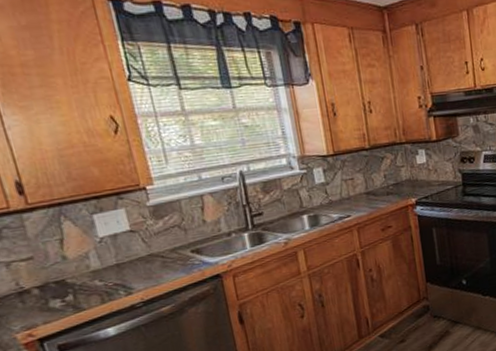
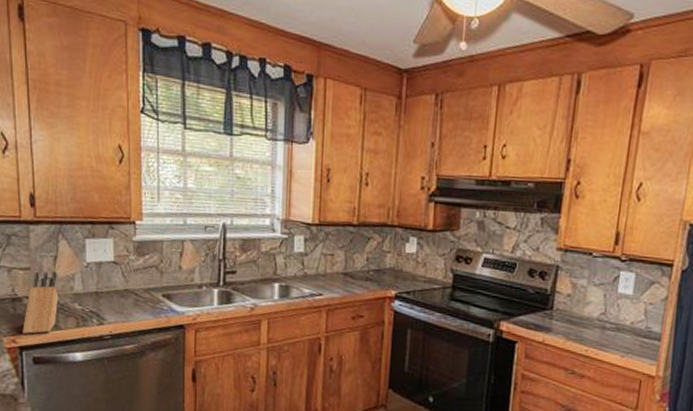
knife block: none [36,254,77,325] -> present [22,271,59,334]

